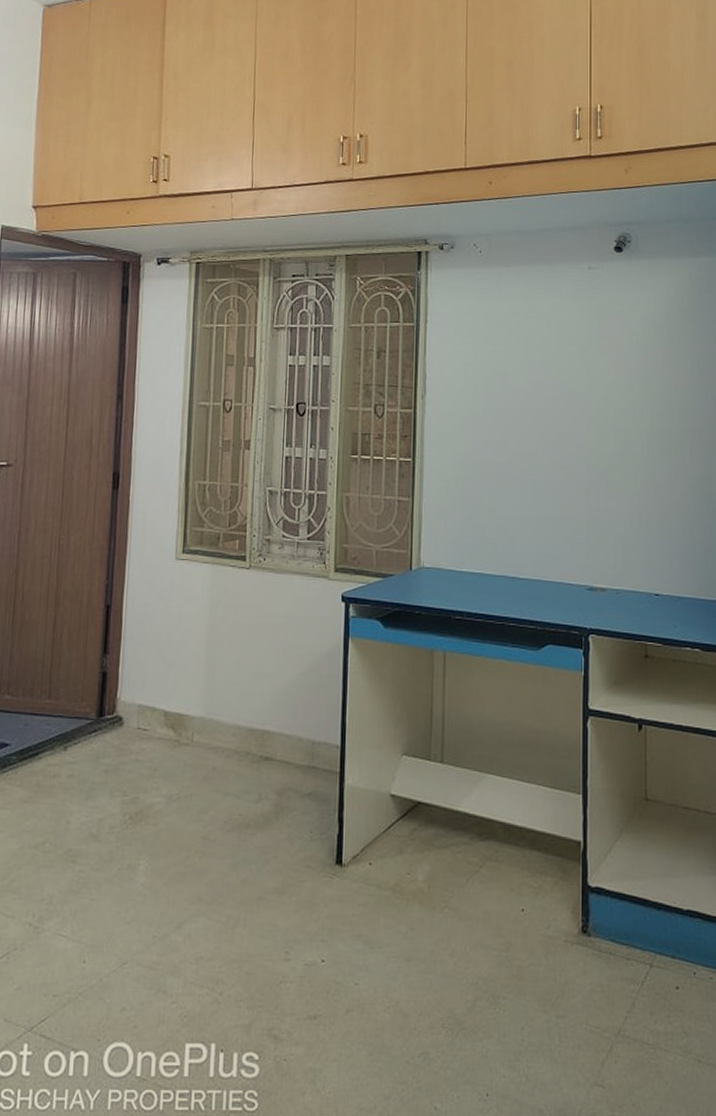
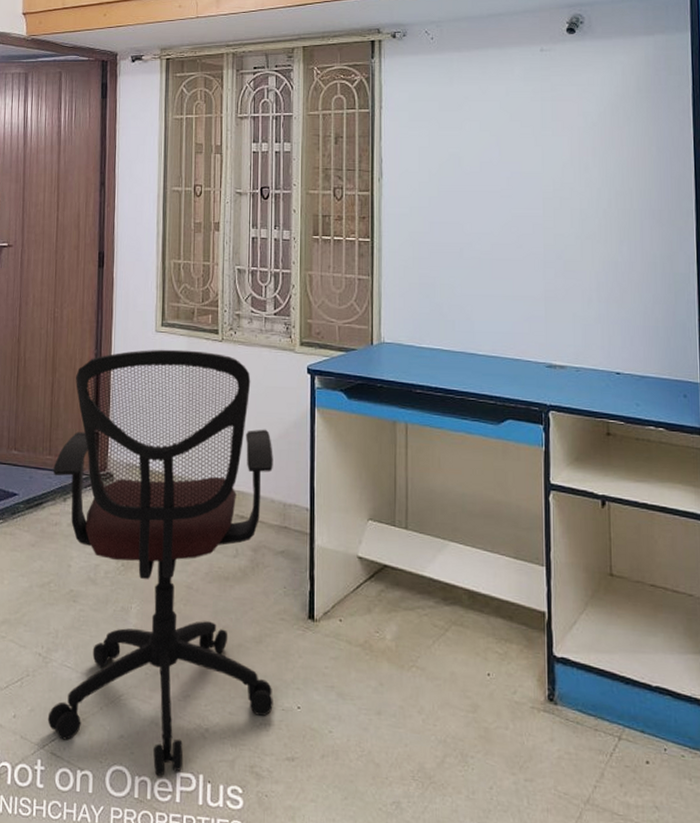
office chair: none [37,578,303,1049] -> present [47,349,273,776]

